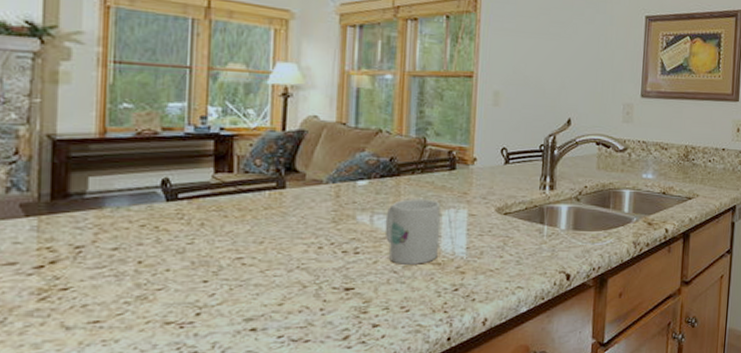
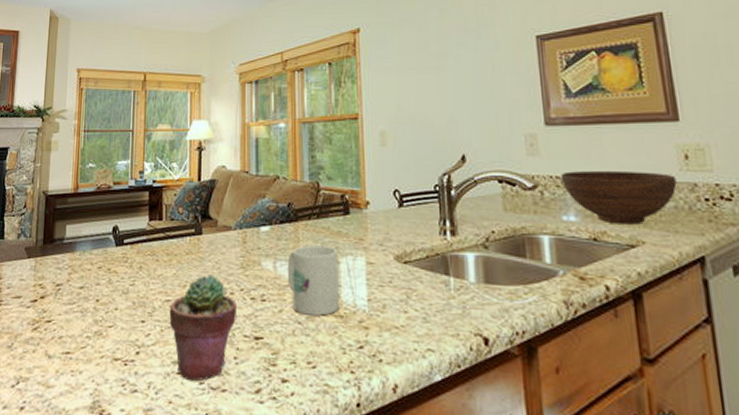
potted succulent: none [241,230,327,336] -> present [169,275,238,382]
fruit bowl: none [646,137,728,182] -> present [560,171,677,225]

